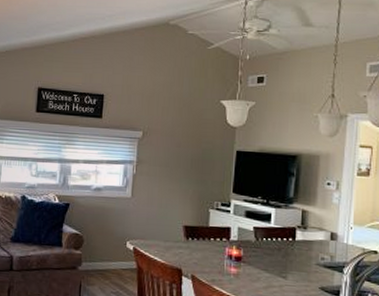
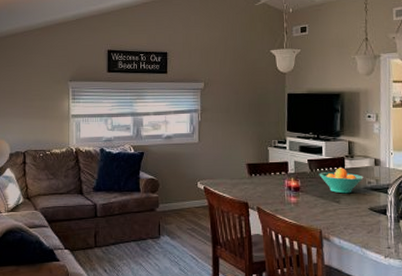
fruit bowl: none [265,239,316,269] -> present [319,168,364,194]

